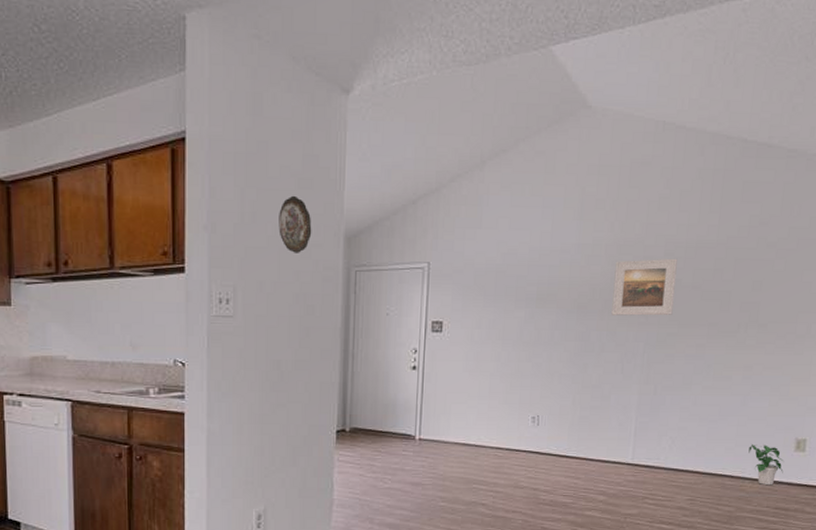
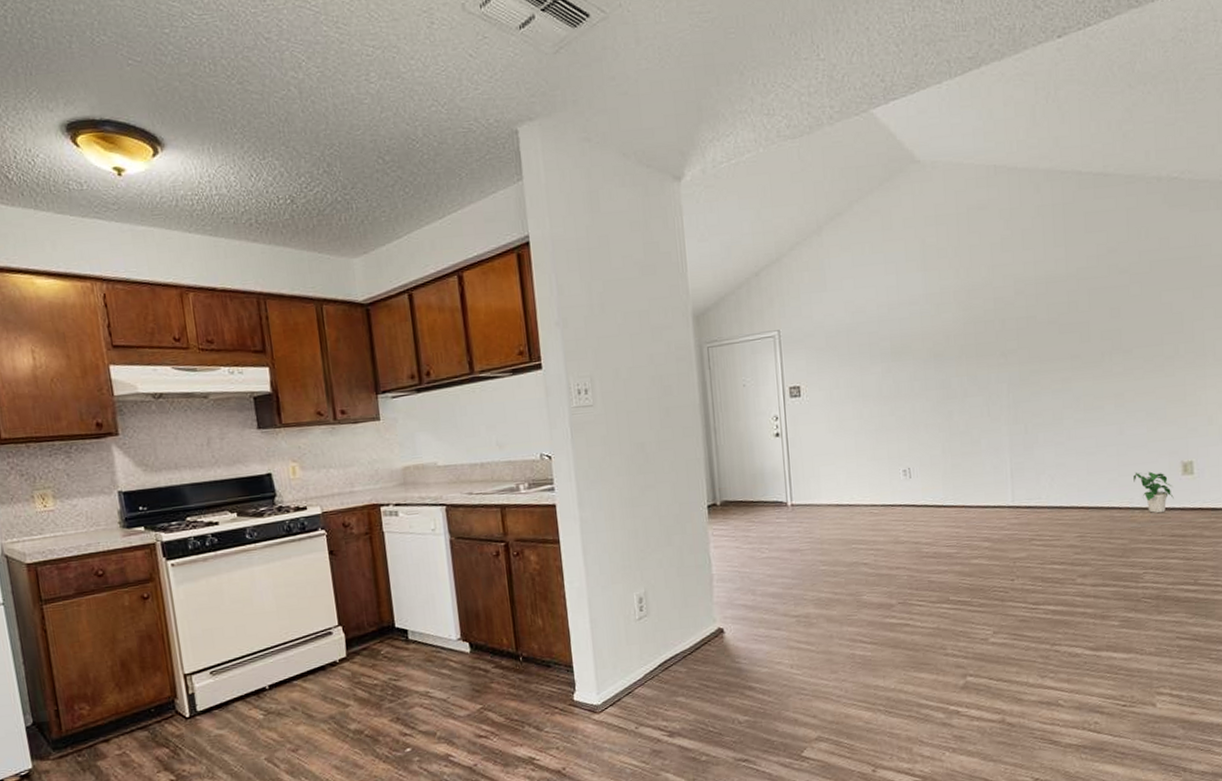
decorative plate: present [278,195,312,253] -> none [626,282,661,338]
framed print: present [611,258,678,316] -> none [966,296,1032,360]

